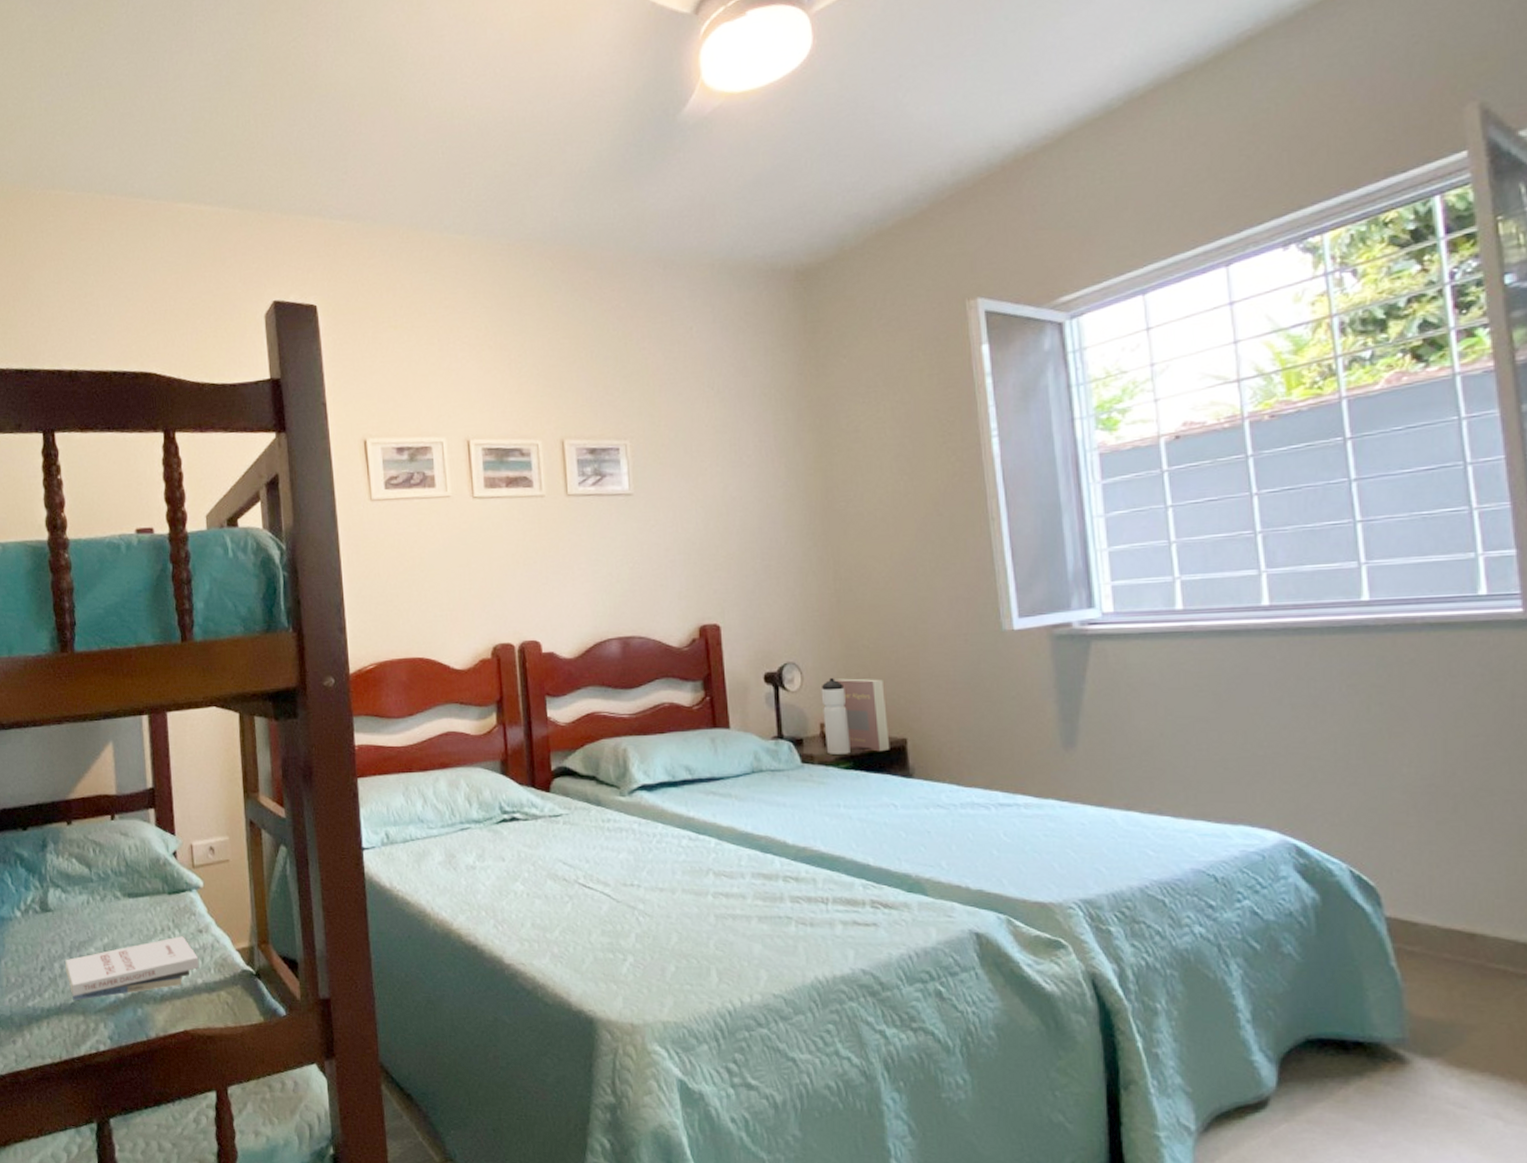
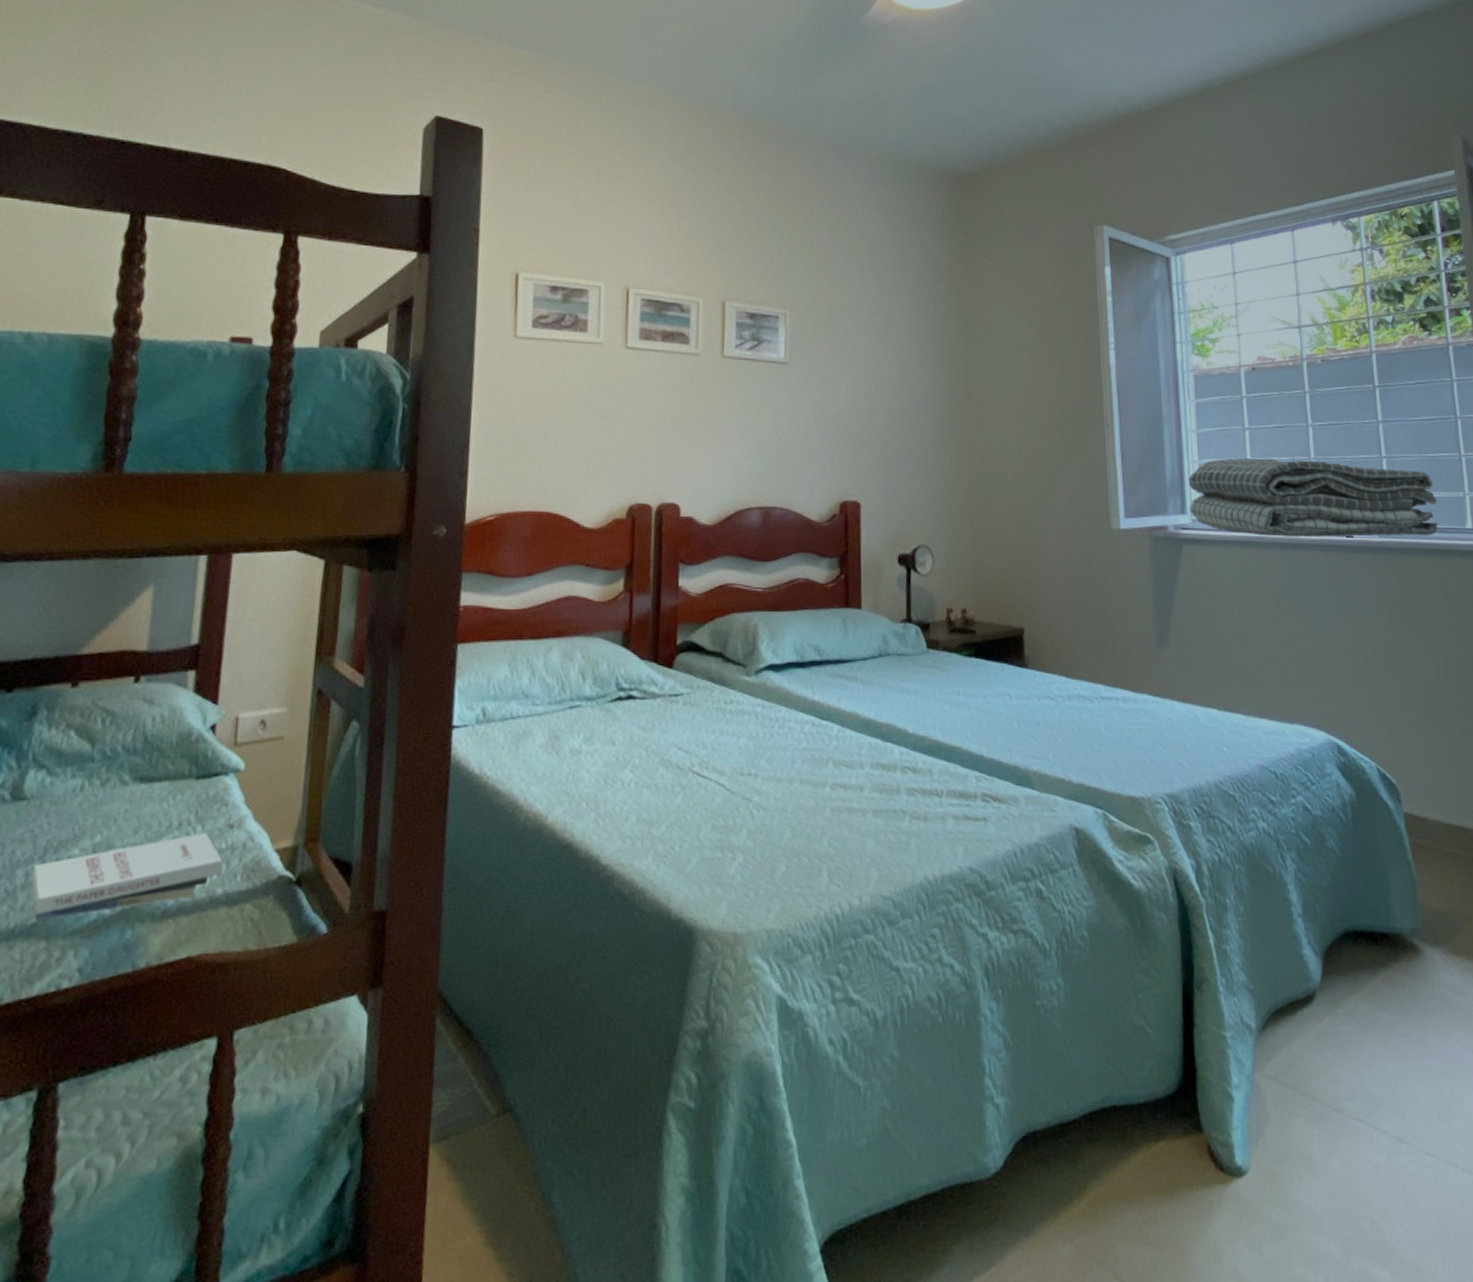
water bottle: present [821,677,850,754] -> none [949,563,973,641]
book: present [834,678,890,752] -> none [962,565,1009,640]
towel: none [1096,533,1438,625] -> present [1188,457,1439,538]

